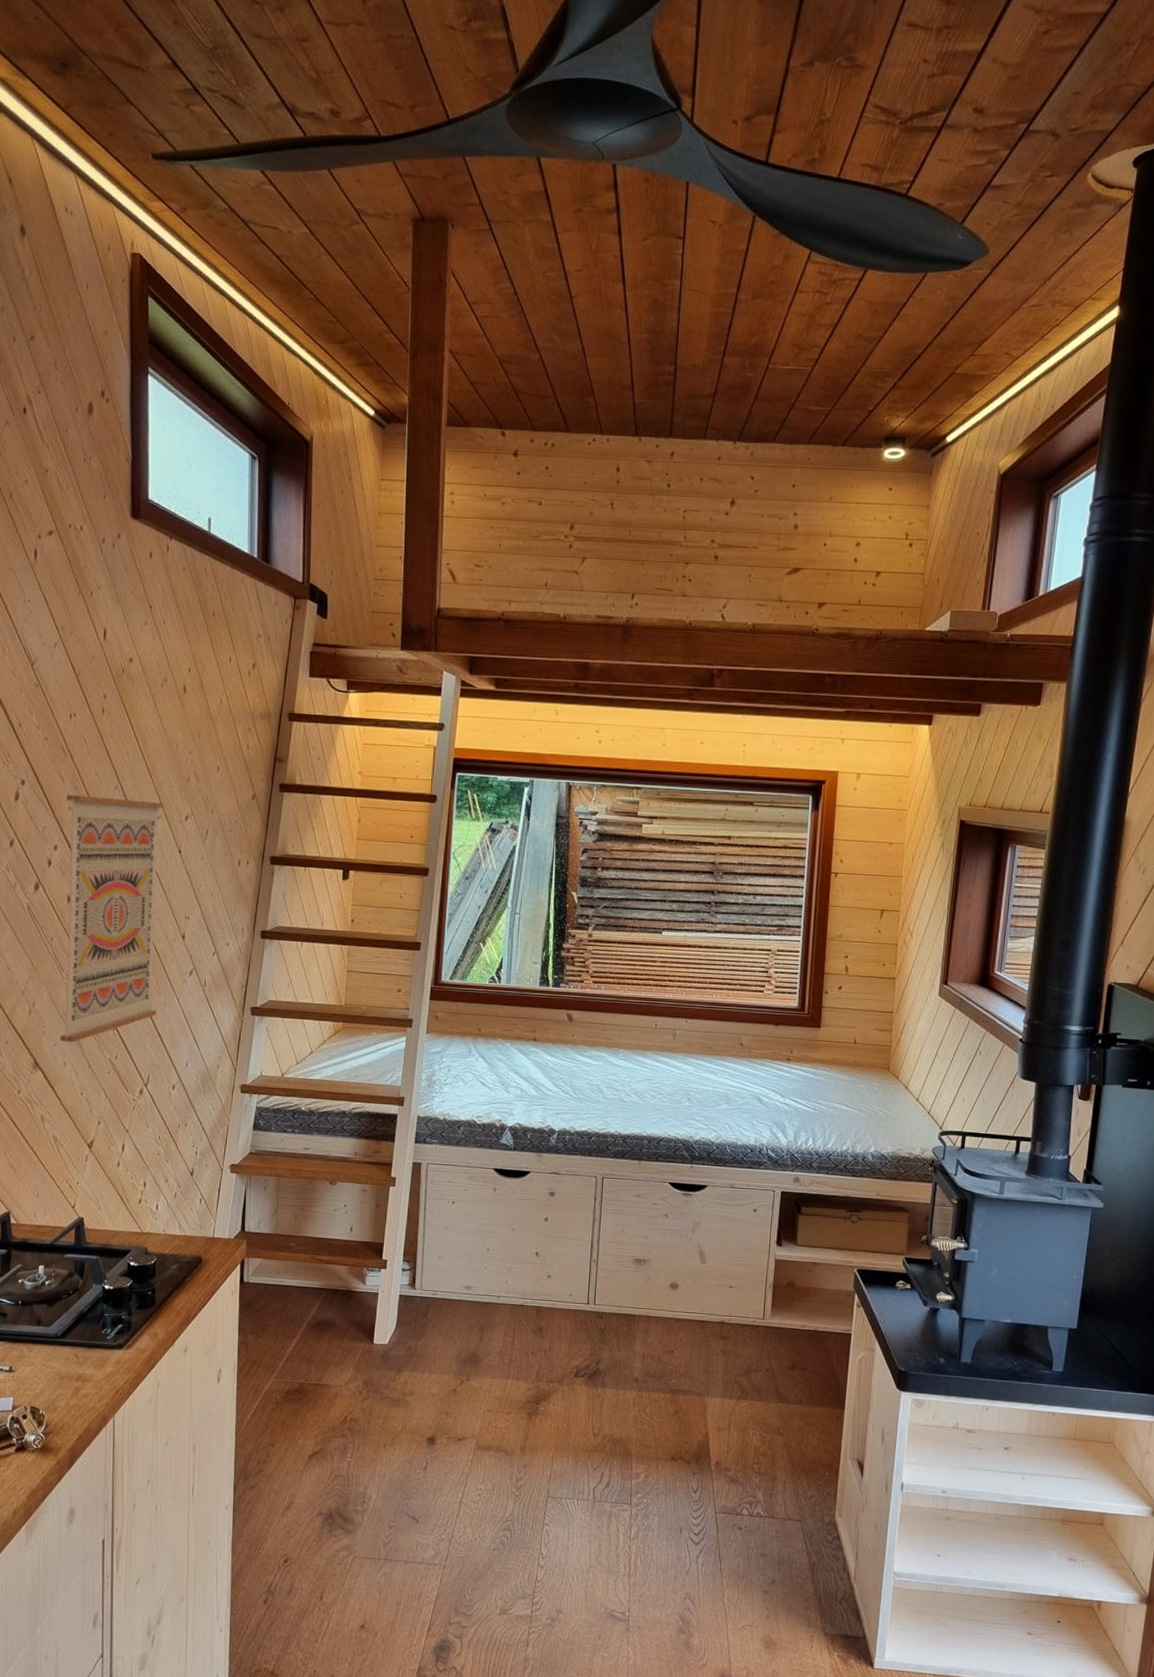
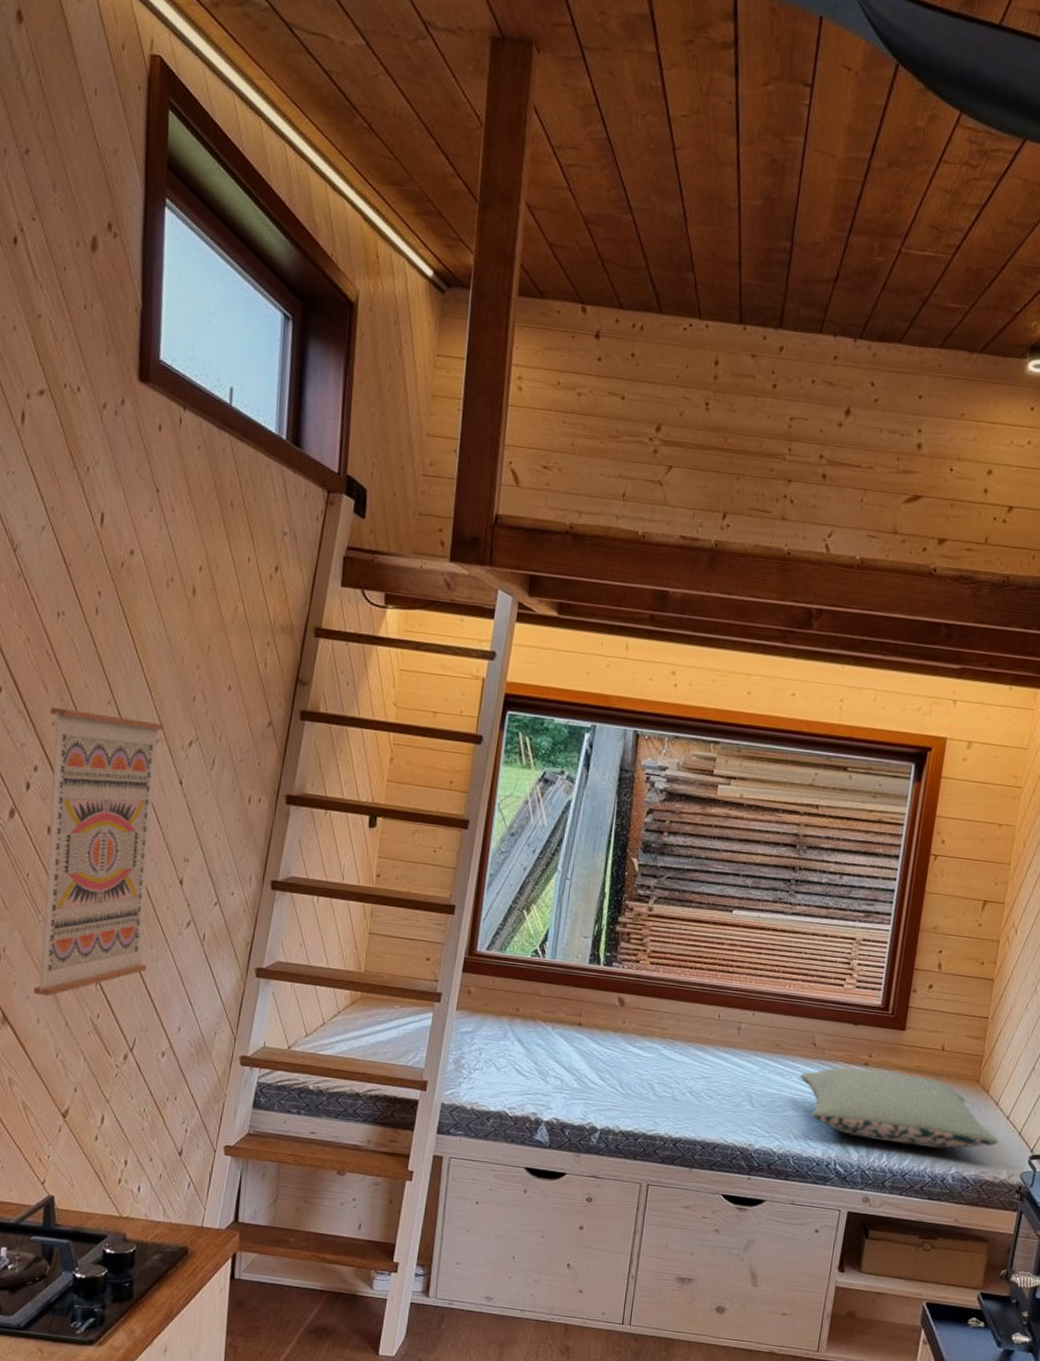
pillow: none [731,1063,911,1131] -> present [800,1067,999,1149]

